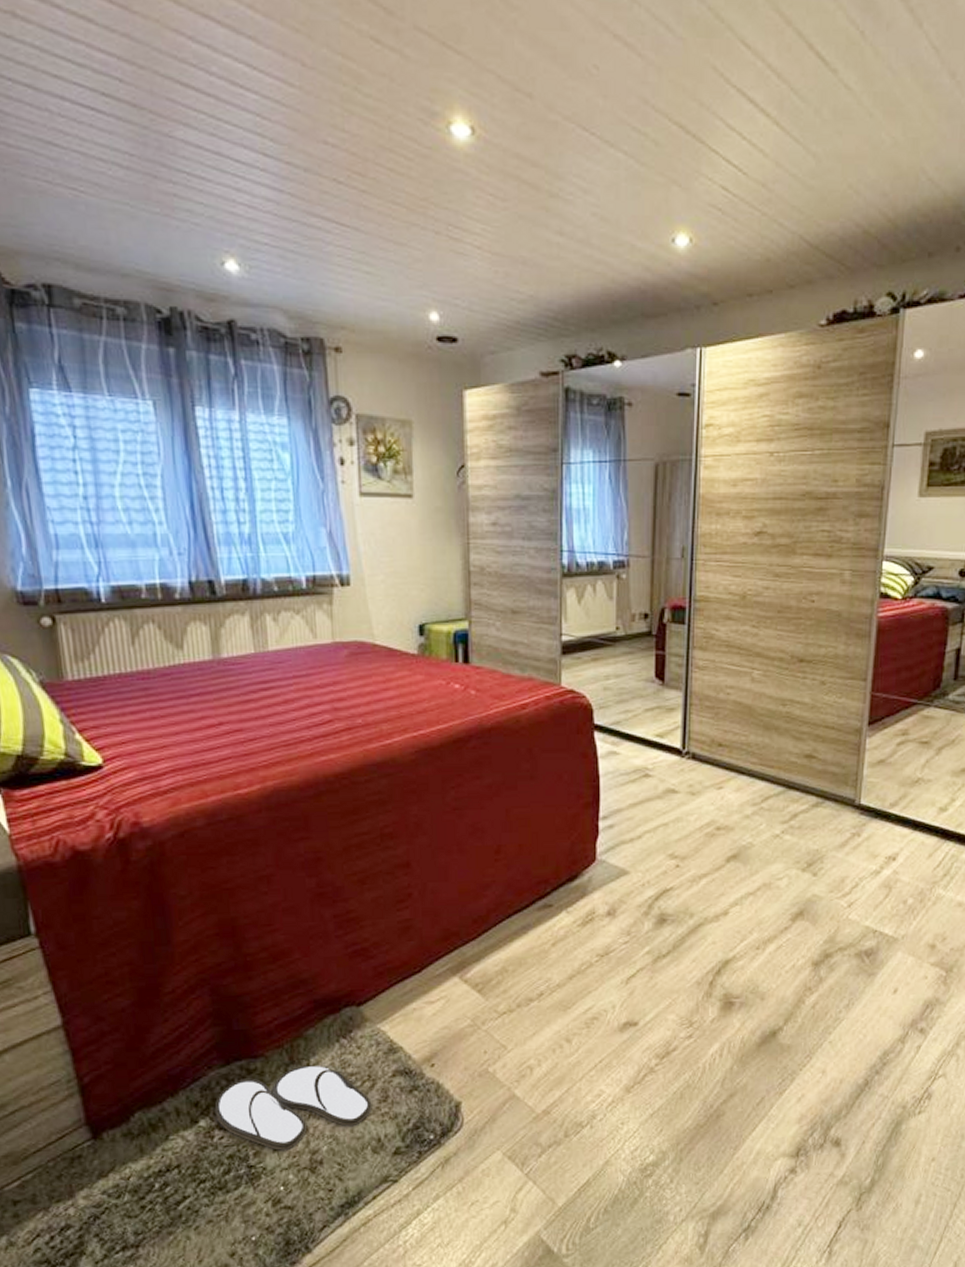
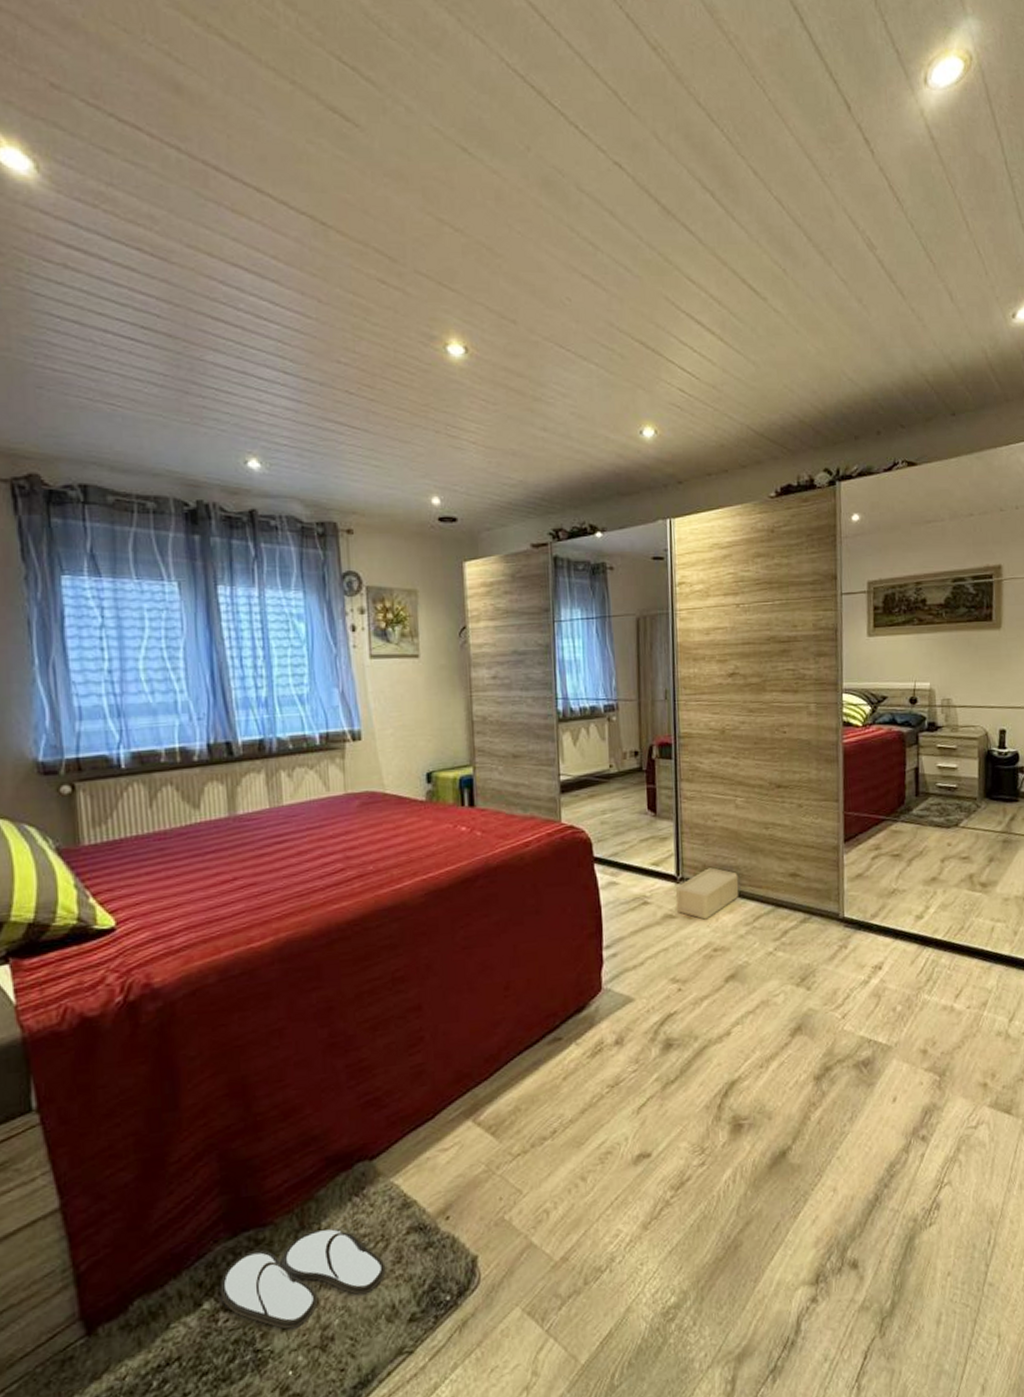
storage box: none [679,743,749,797] -> present [675,867,739,920]

